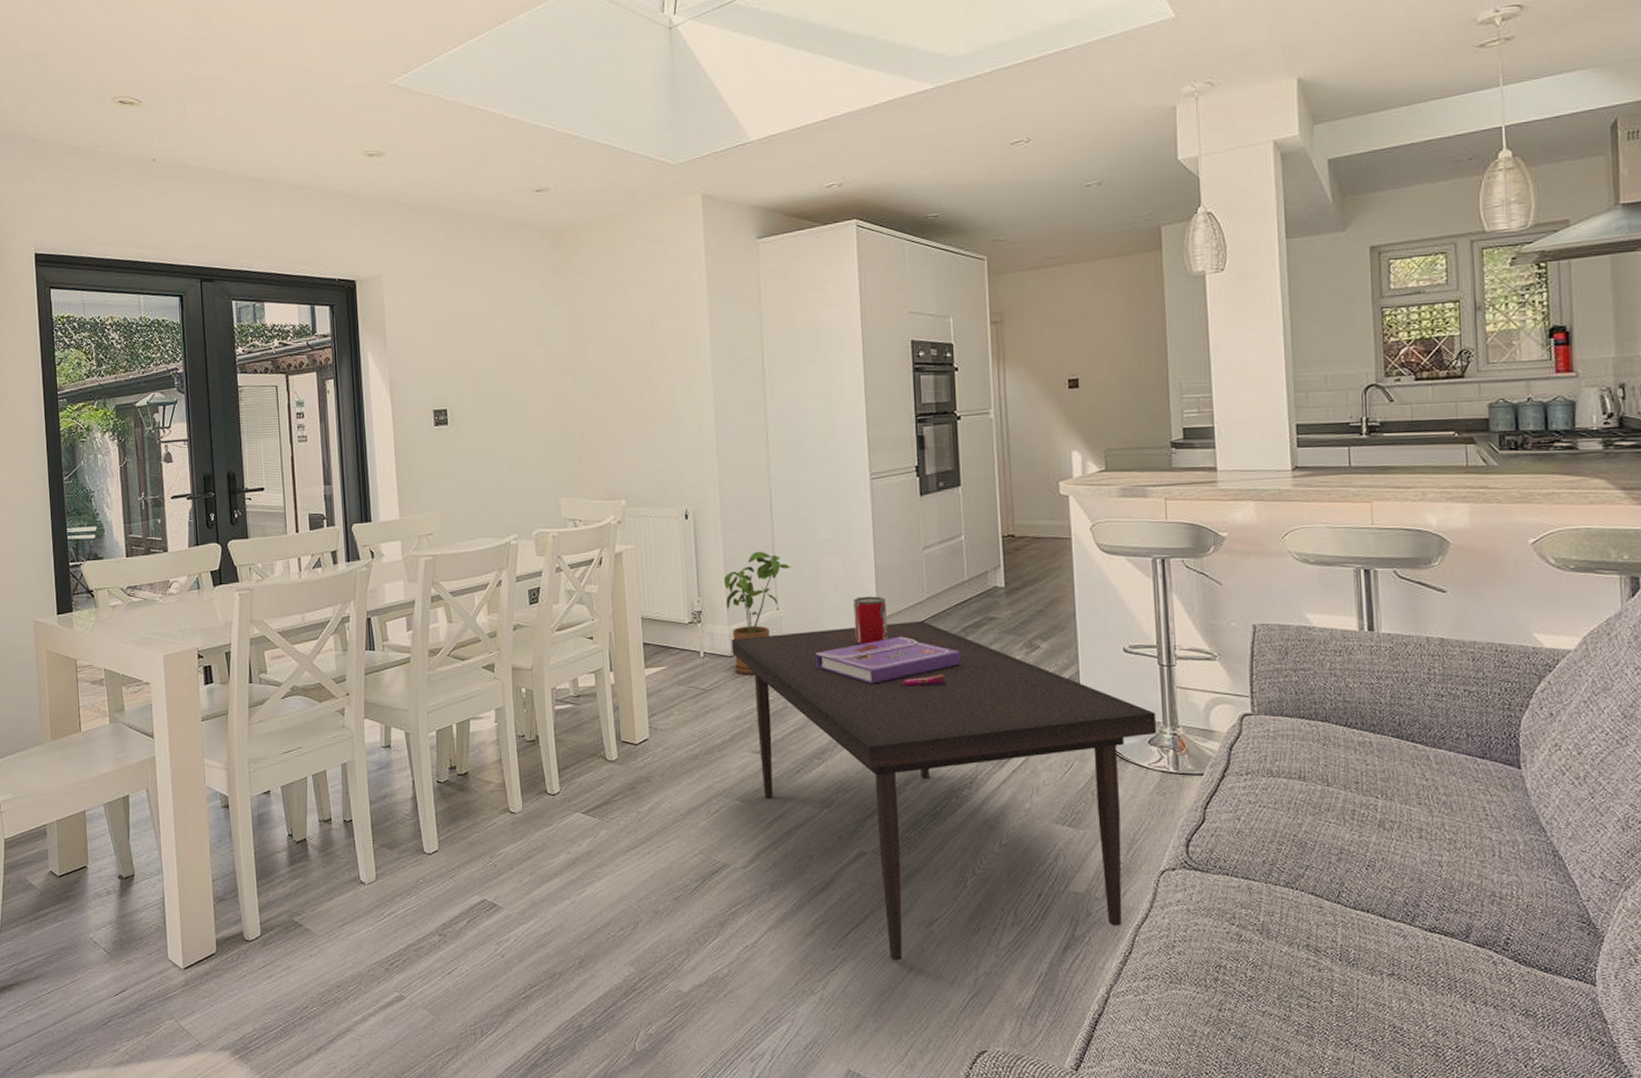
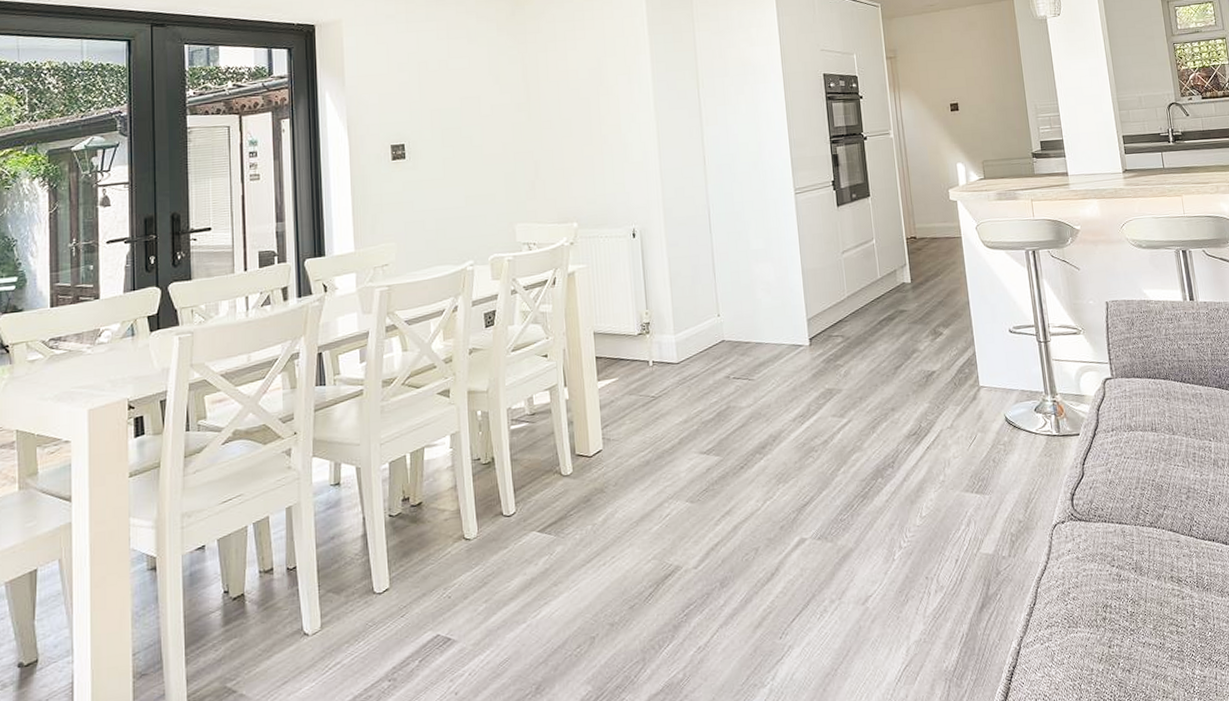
house plant: present [723,551,792,675] -> none [669,263,730,380]
coffee table: present [731,596,1157,961] -> none [678,297,1041,642]

